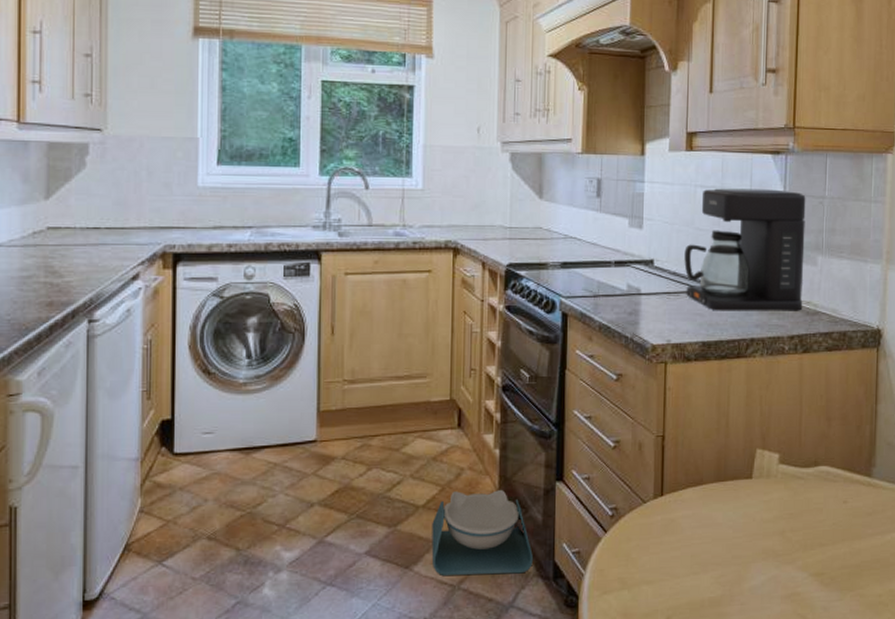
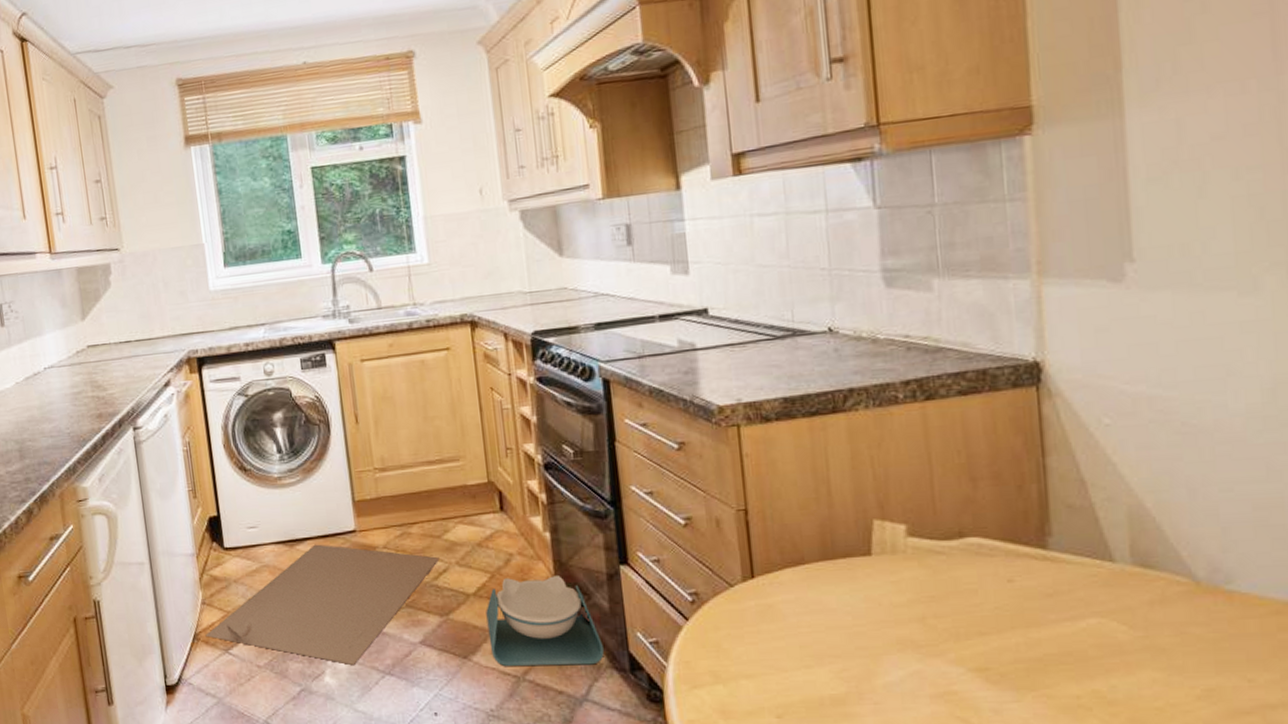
door mat: none [138,452,395,576] -> present [205,544,440,665]
coffee maker: present [684,188,806,311] -> none [746,204,918,360]

